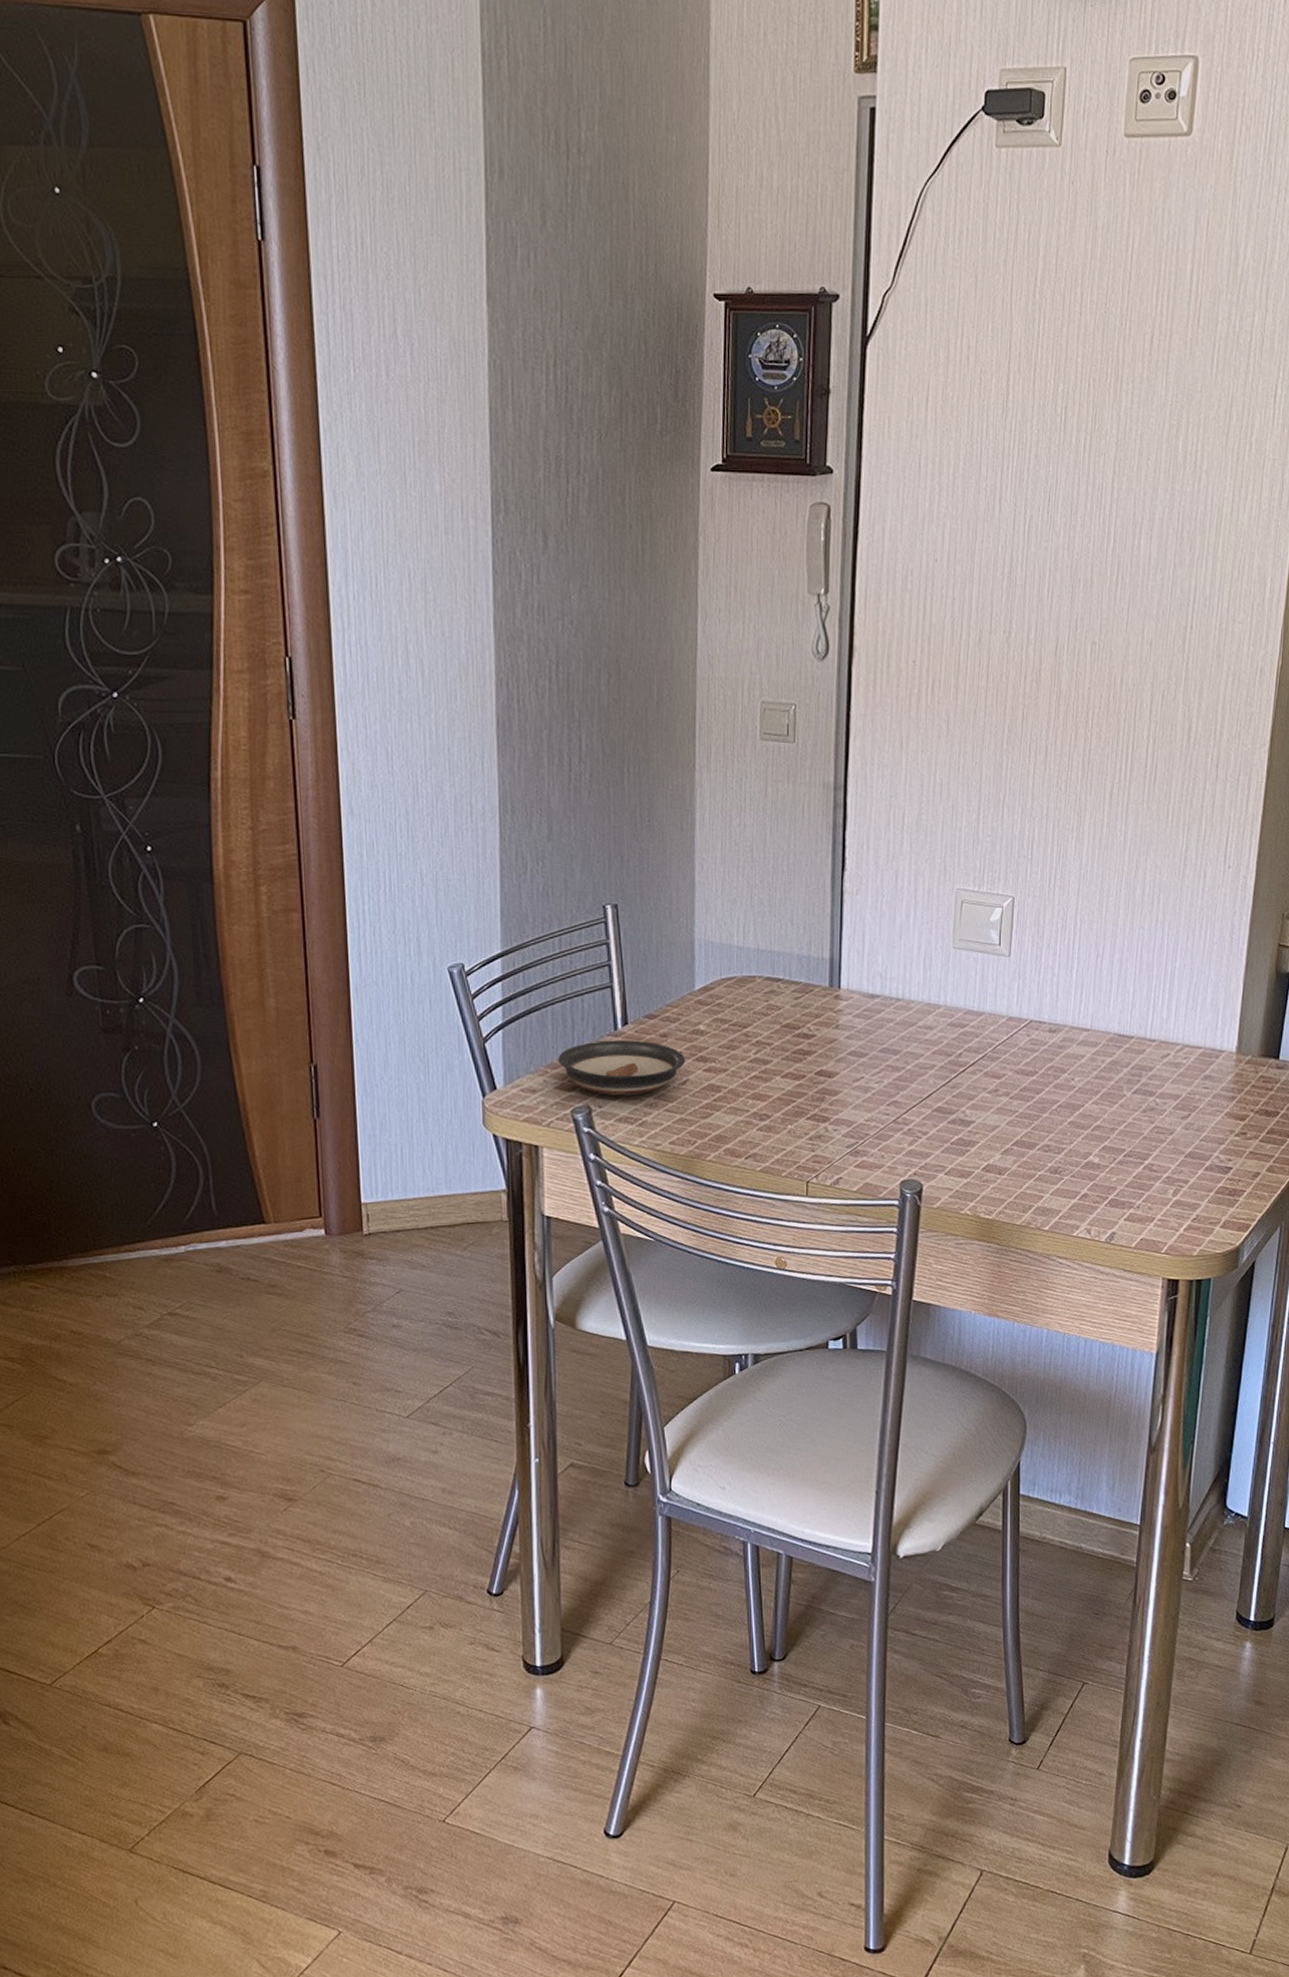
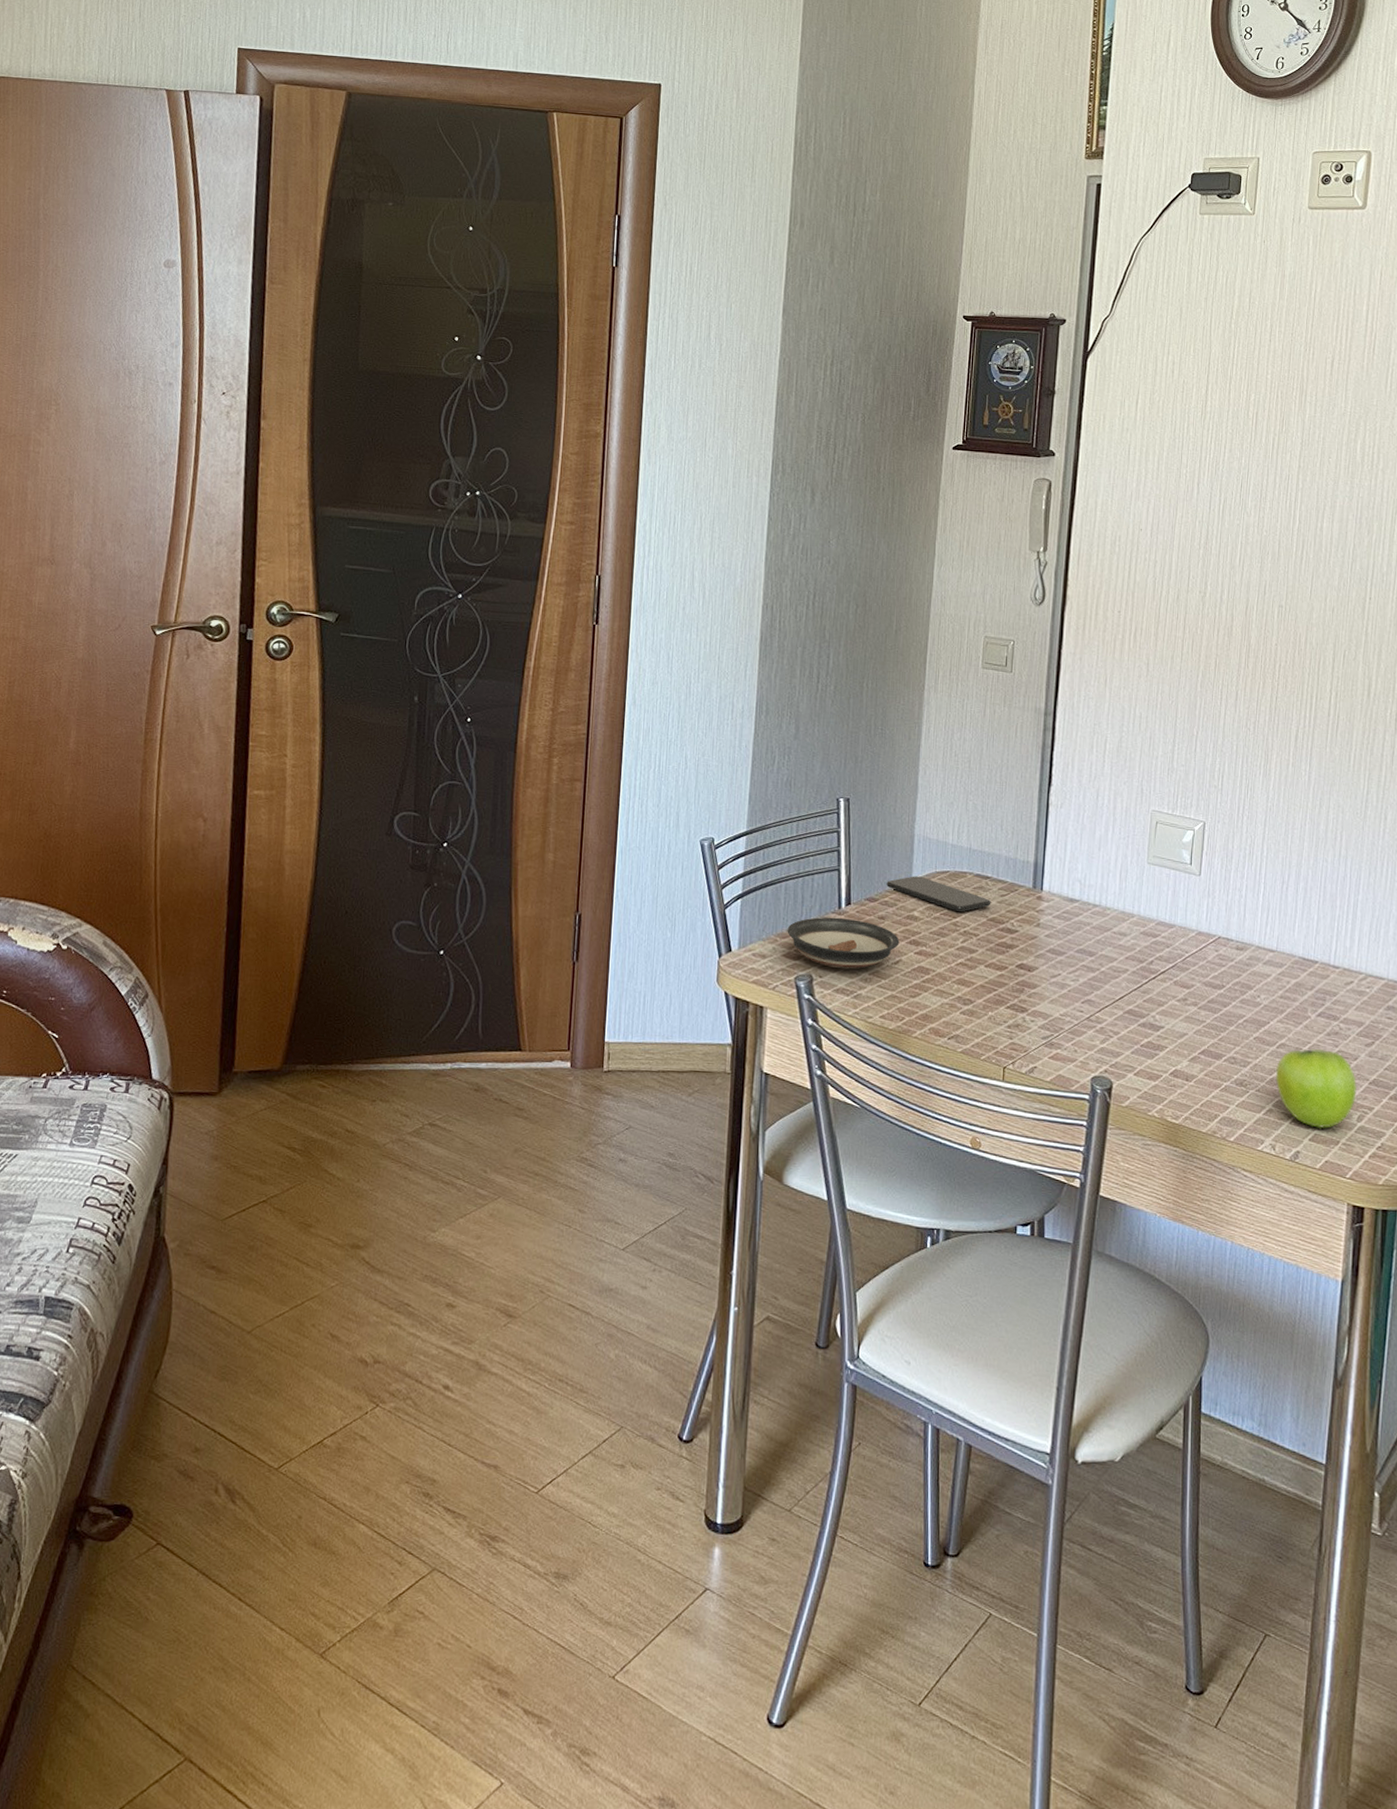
smartphone: none [667,985,785,1021] -> present [886,876,991,912]
fruit: none [1090,1127,1173,1208] -> present [1275,1049,1358,1129]

